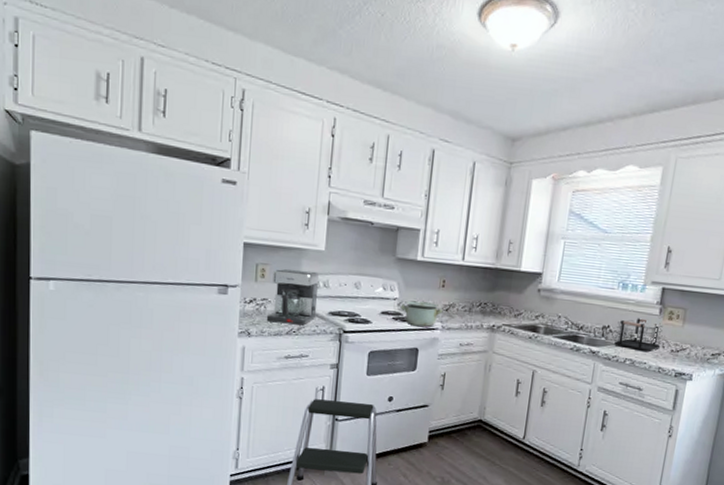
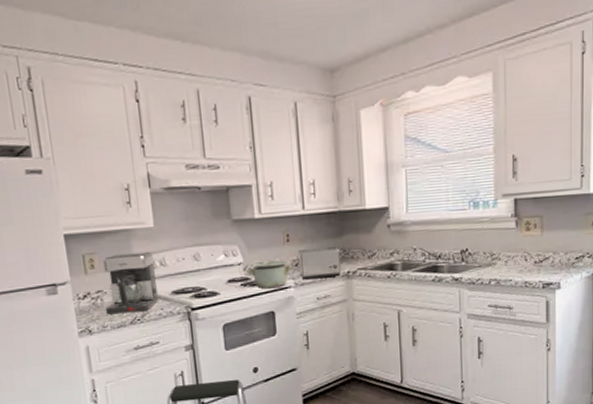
toaster: none [448,297,490,329] -> present [297,247,342,280]
dish rack: present [614,318,663,352] -> none [475,234,523,270]

